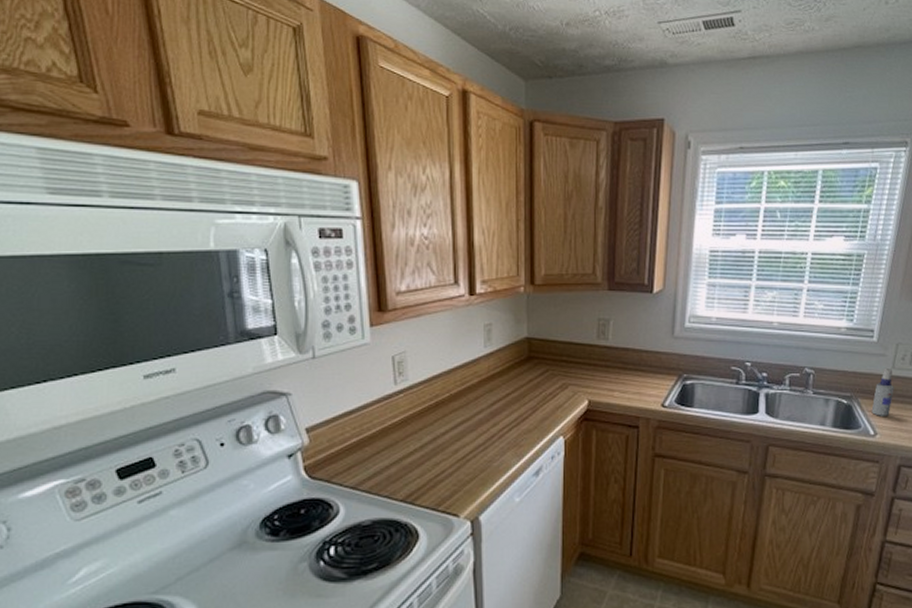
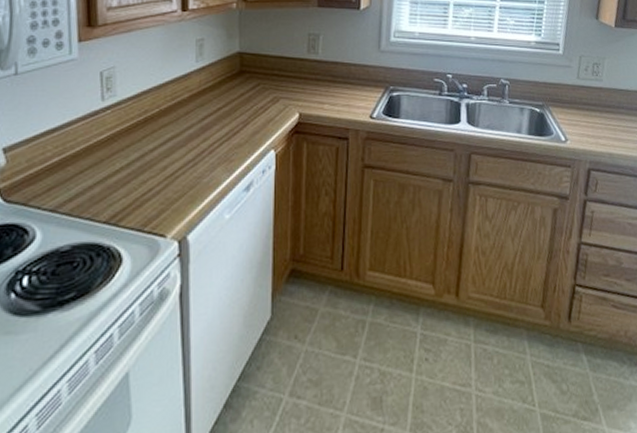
spray bottle: present [871,367,894,416] -> none [561,78,580,123]

